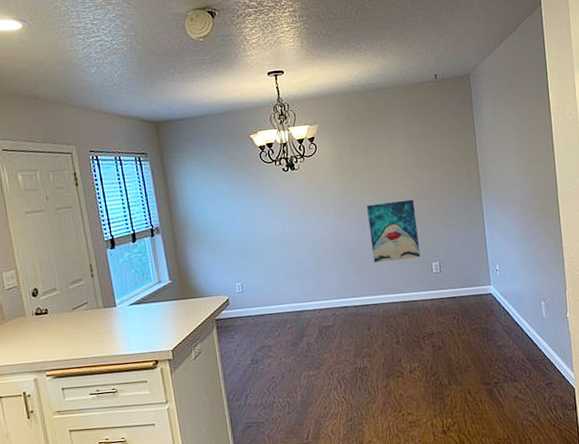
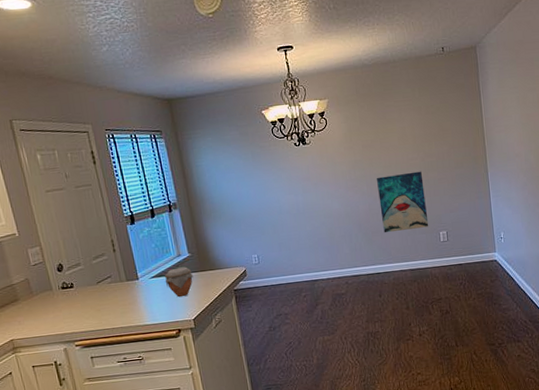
jar: none [143,294,174,327] -> present [164,267,194,298]

